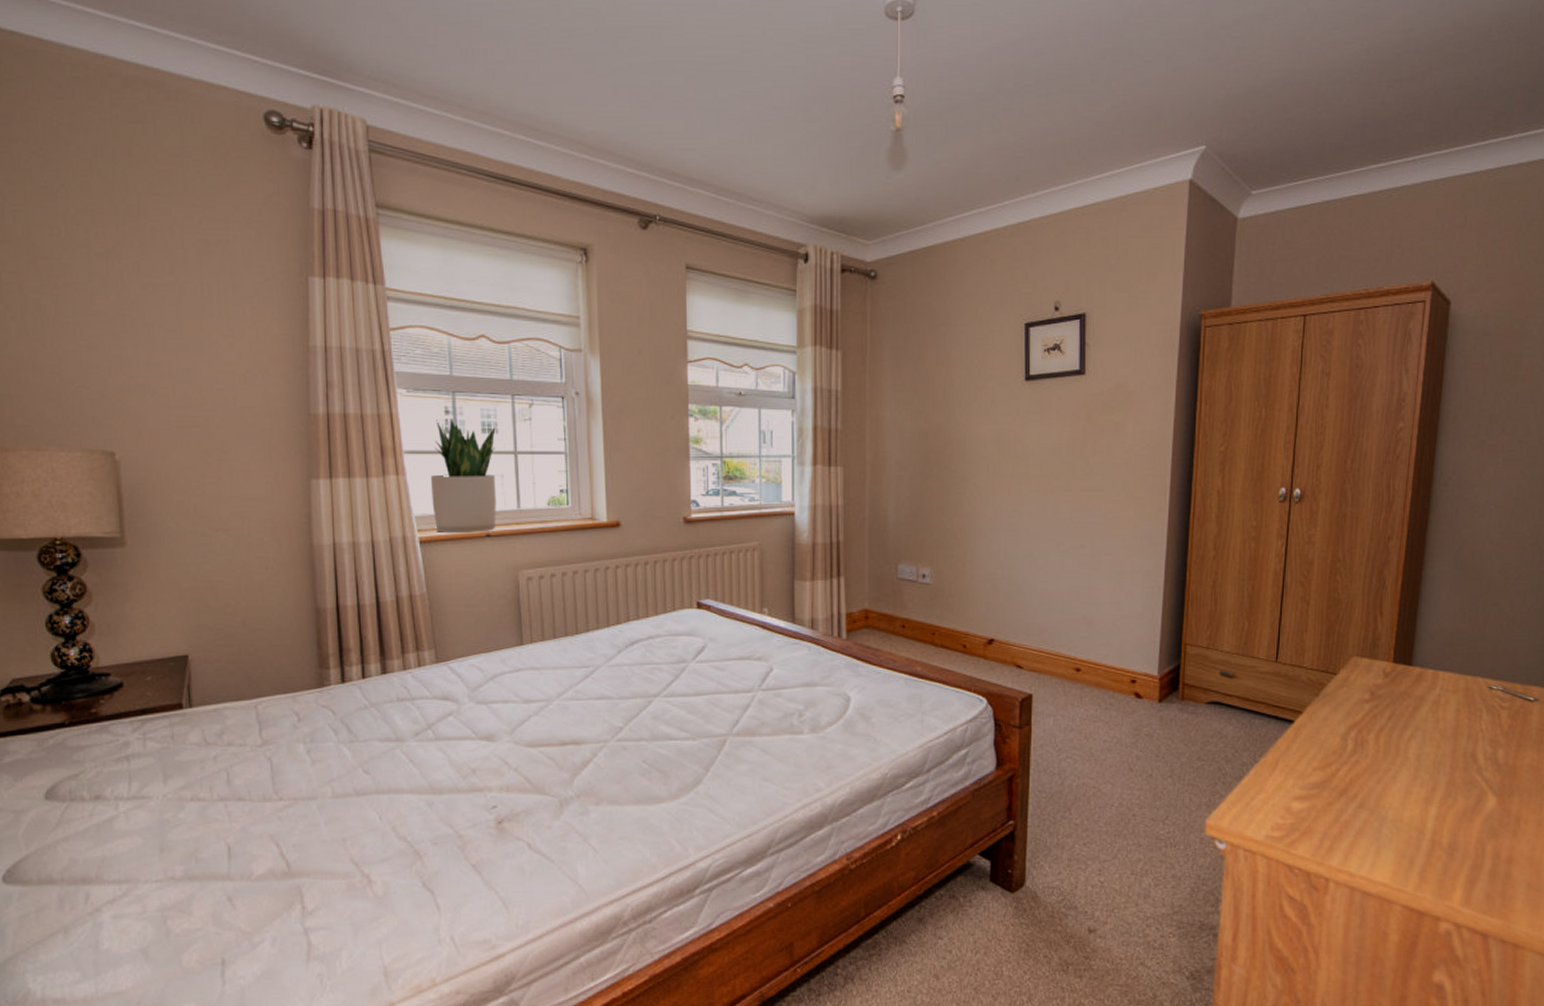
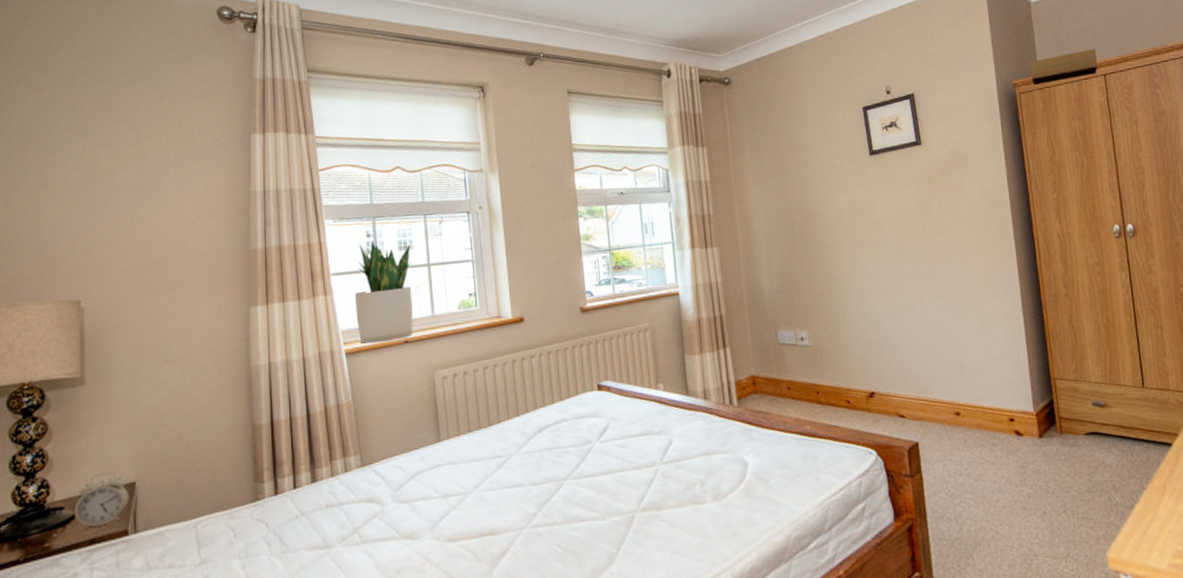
alarm clock: none [121,642,182,698] -> present [74,472,129,529]
box: none [1221,282,1301,320] -> present [1029,48,1098,86]

